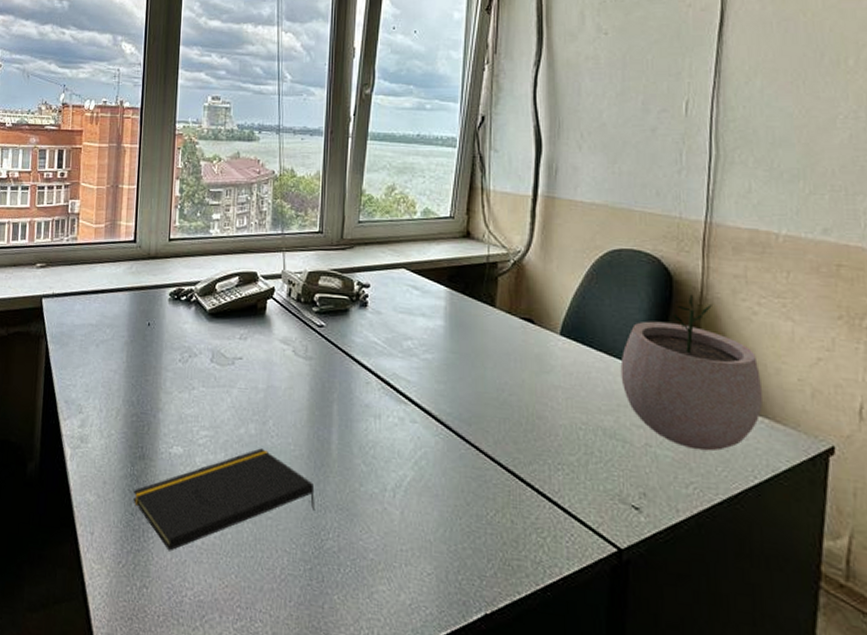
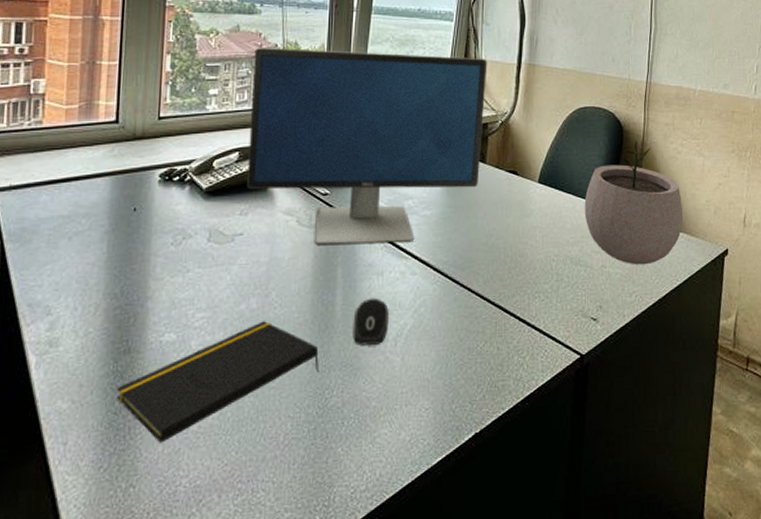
monitor: none [246,174,497,387] -> present [247,48,488,245]
computer mouse: none [349,441,387,493] -> present [353,297,389,345]

